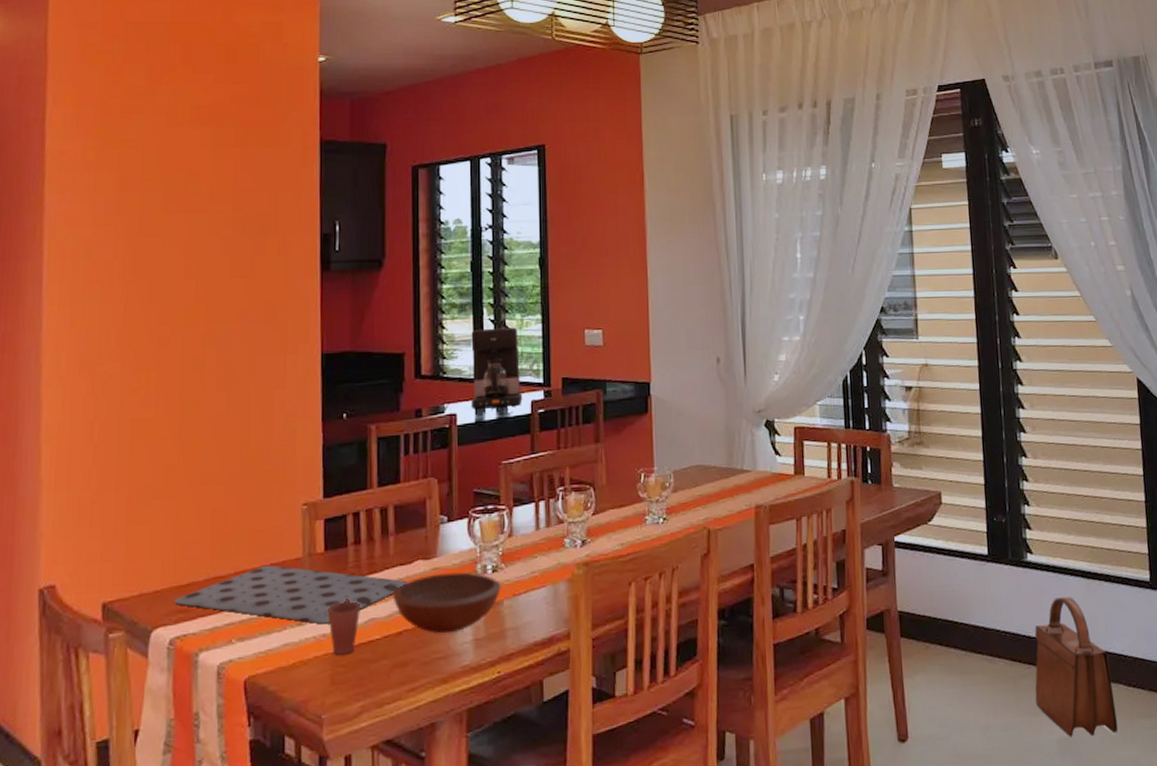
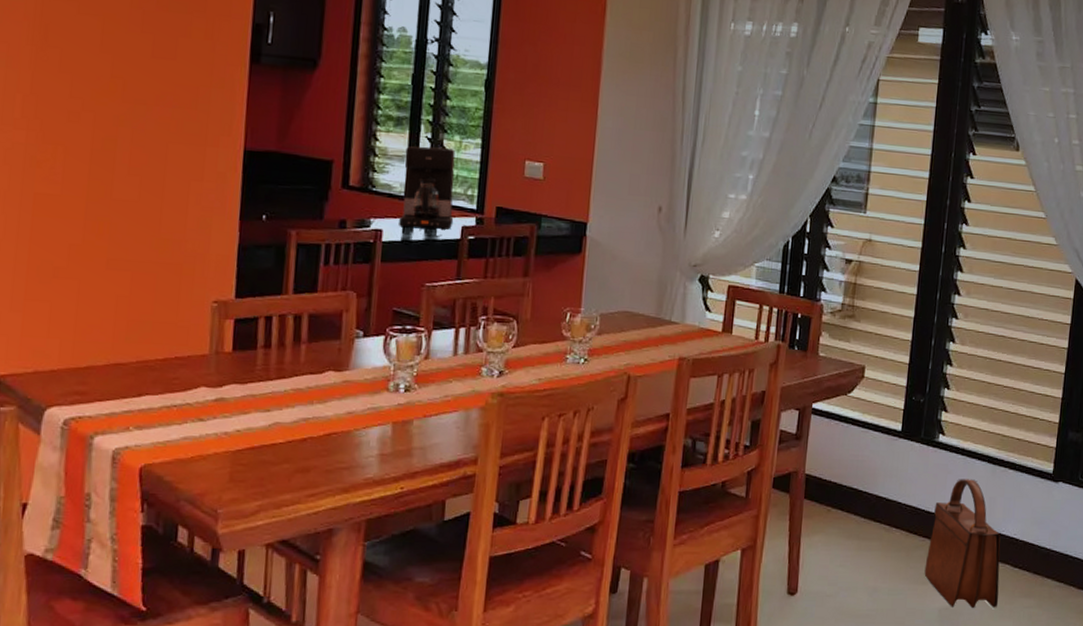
placemat: present [174,565,409,625] -> none [70,357,318,423]
cup: present [327,598,360,655] -> none [231,400,266,454]
bowl: present [393,572,501,634] -> none [300,386,412,446]

